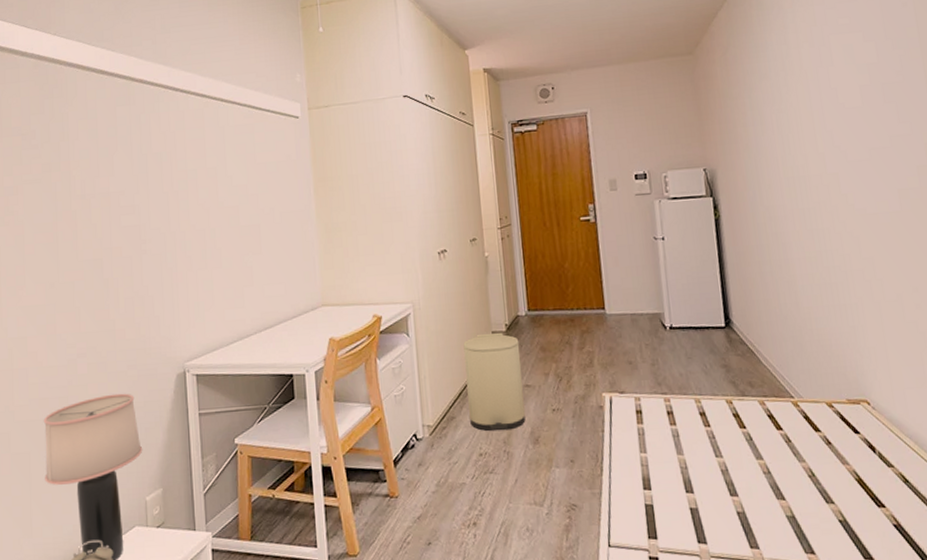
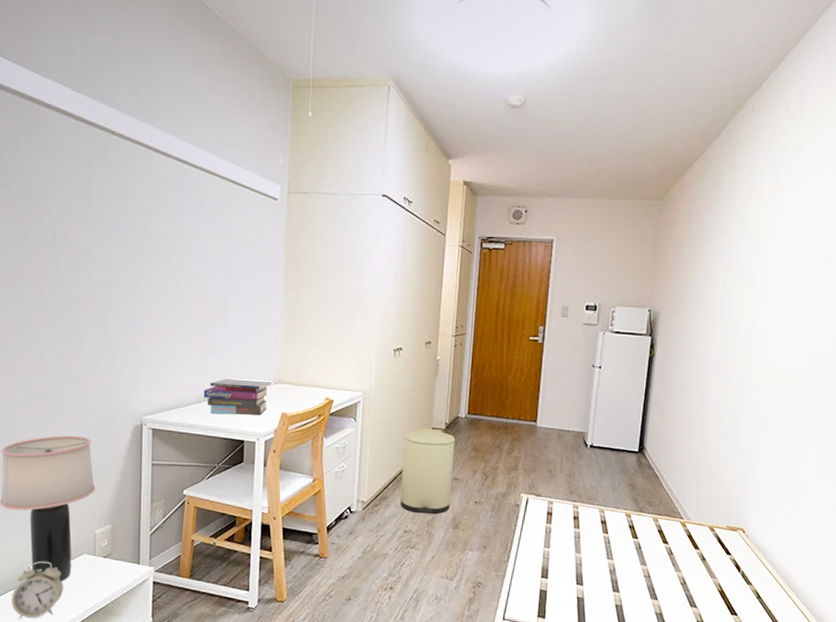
books: none [245,305,315,350] -> present [203,378,272,415]

